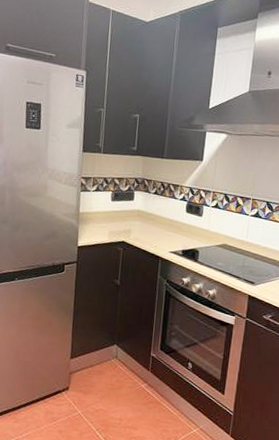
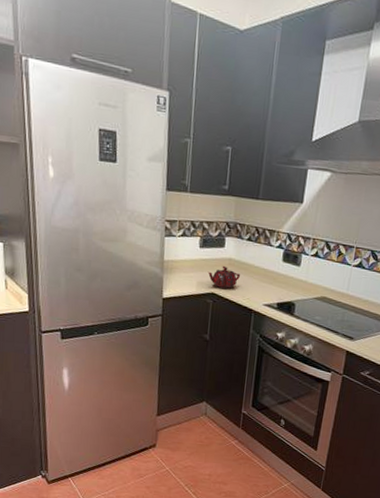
teapot: none [118,216,148,238] -> present [207,265,240,289]

